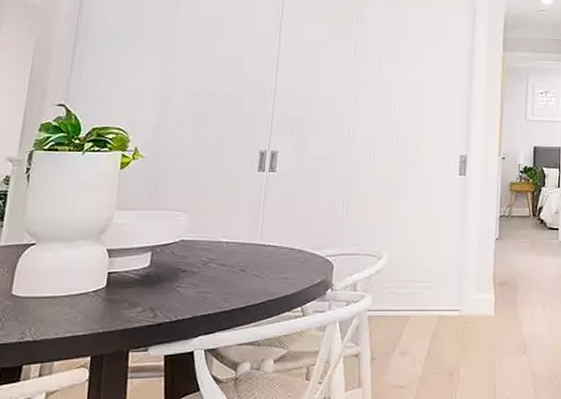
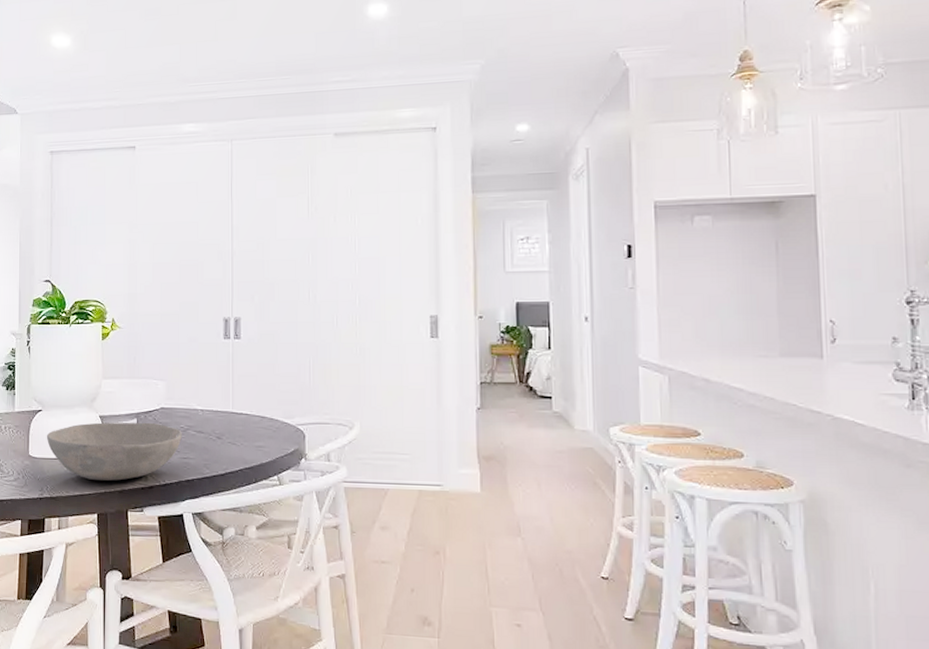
bowl: none [36,255,202,320] -> present [46,422,182,481]

